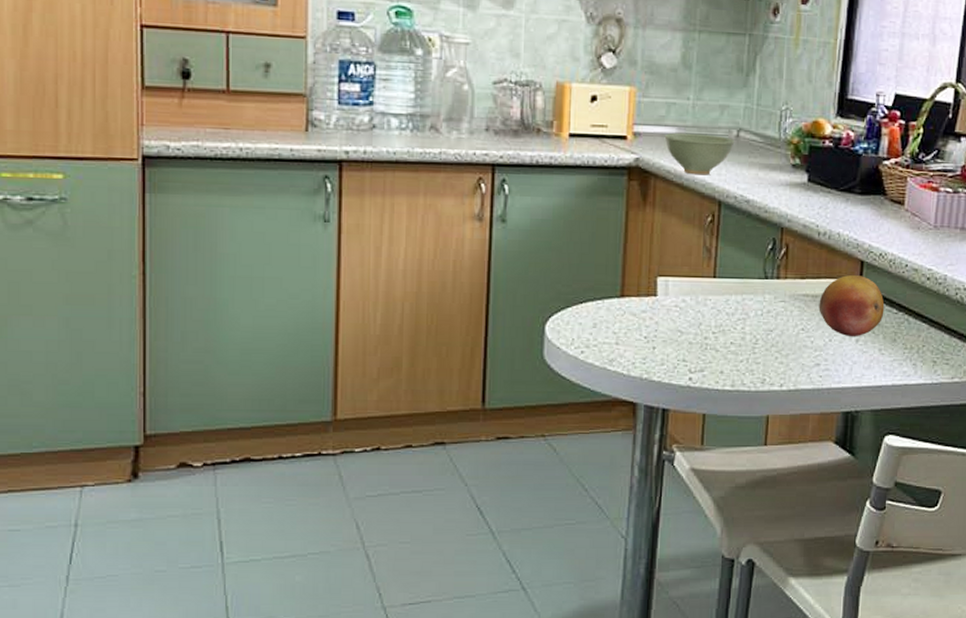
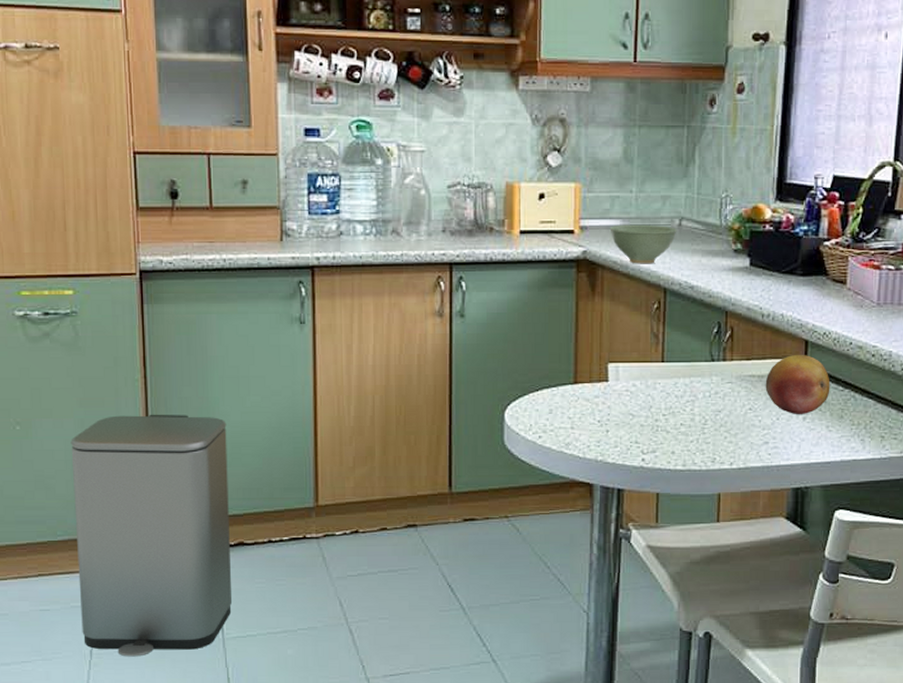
pedal bin: none [53,314,236,583] -> present [71,414,232,657]

